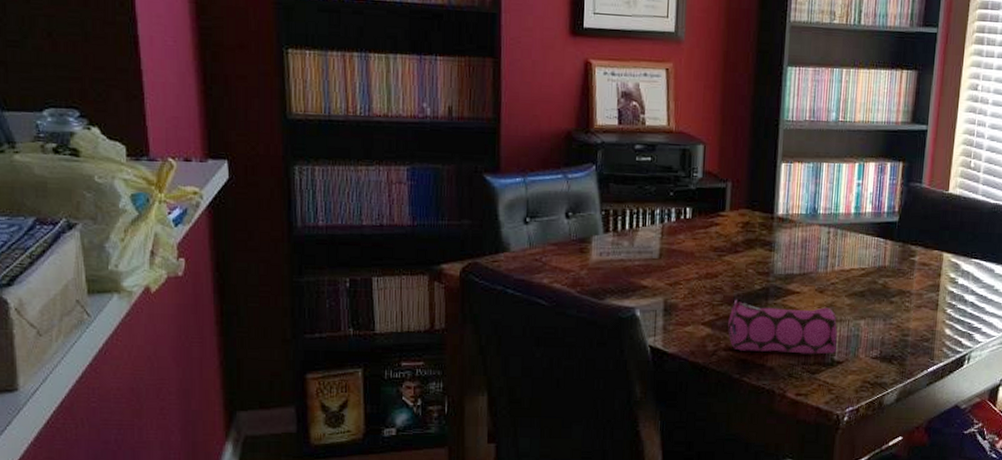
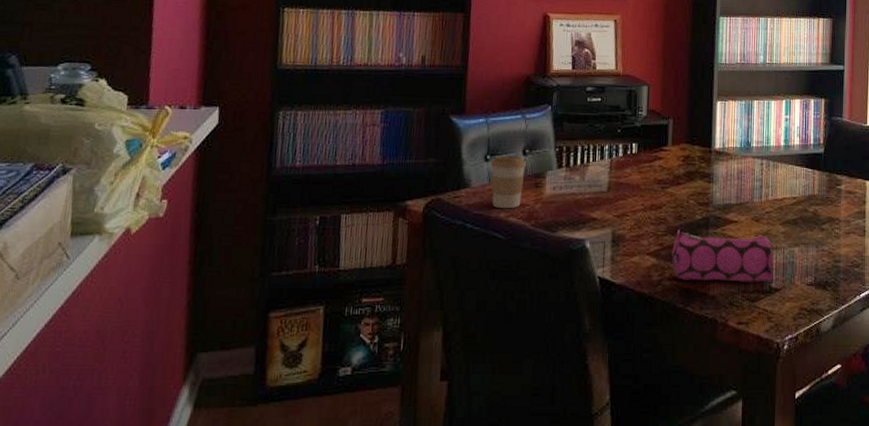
coffee cup: none [530,219,570,275] -> present [490,157,527,209]

